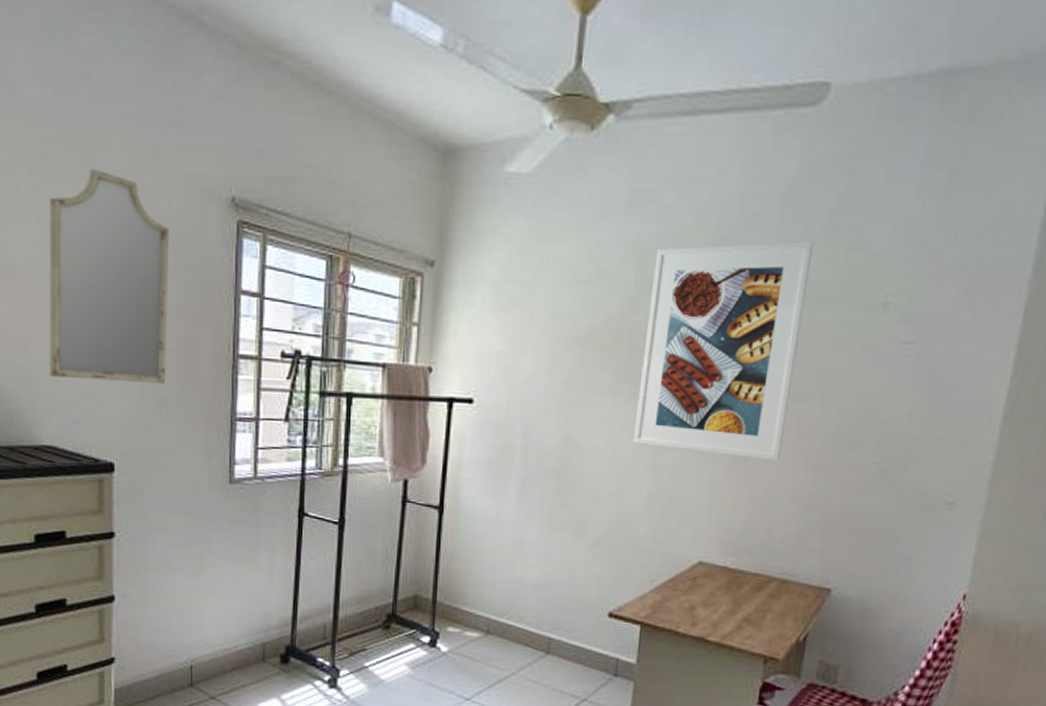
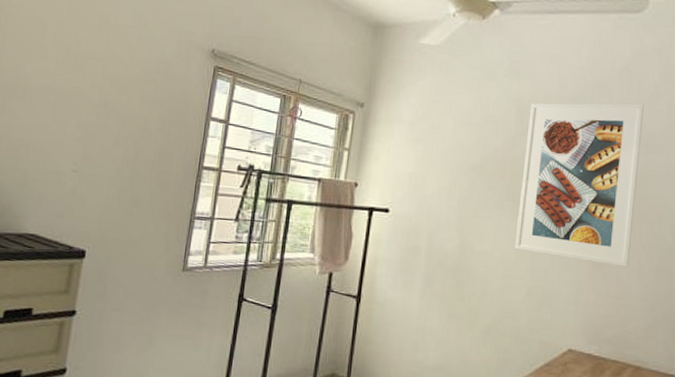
home mirror: present [49,169,169,384] -> none [44,23,160,187]

